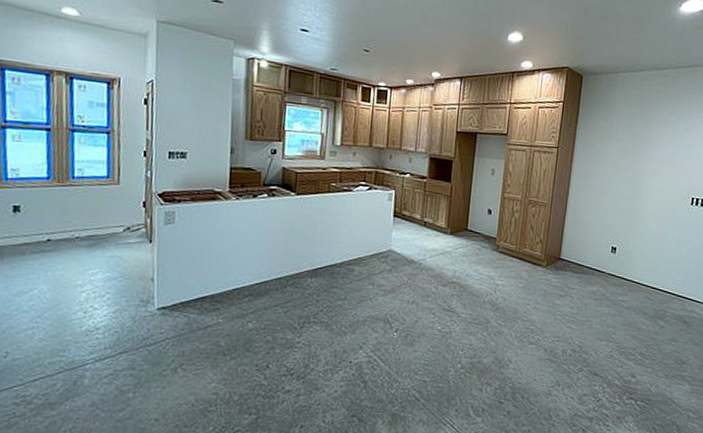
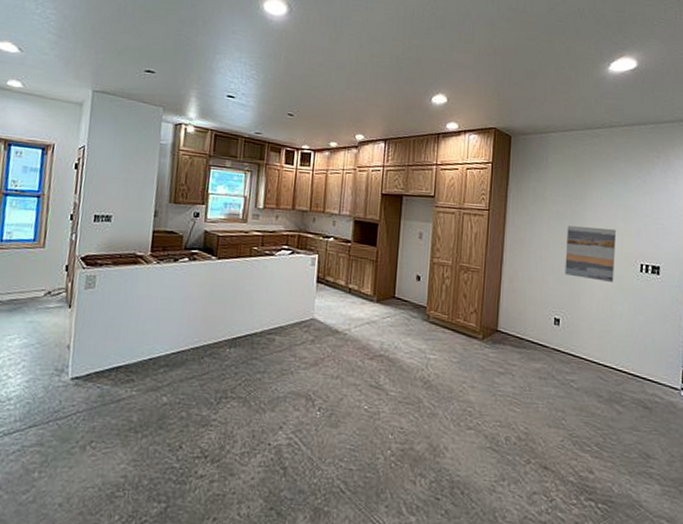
wall art: none [624,162,673,214] -> present [565,225,616,282]

